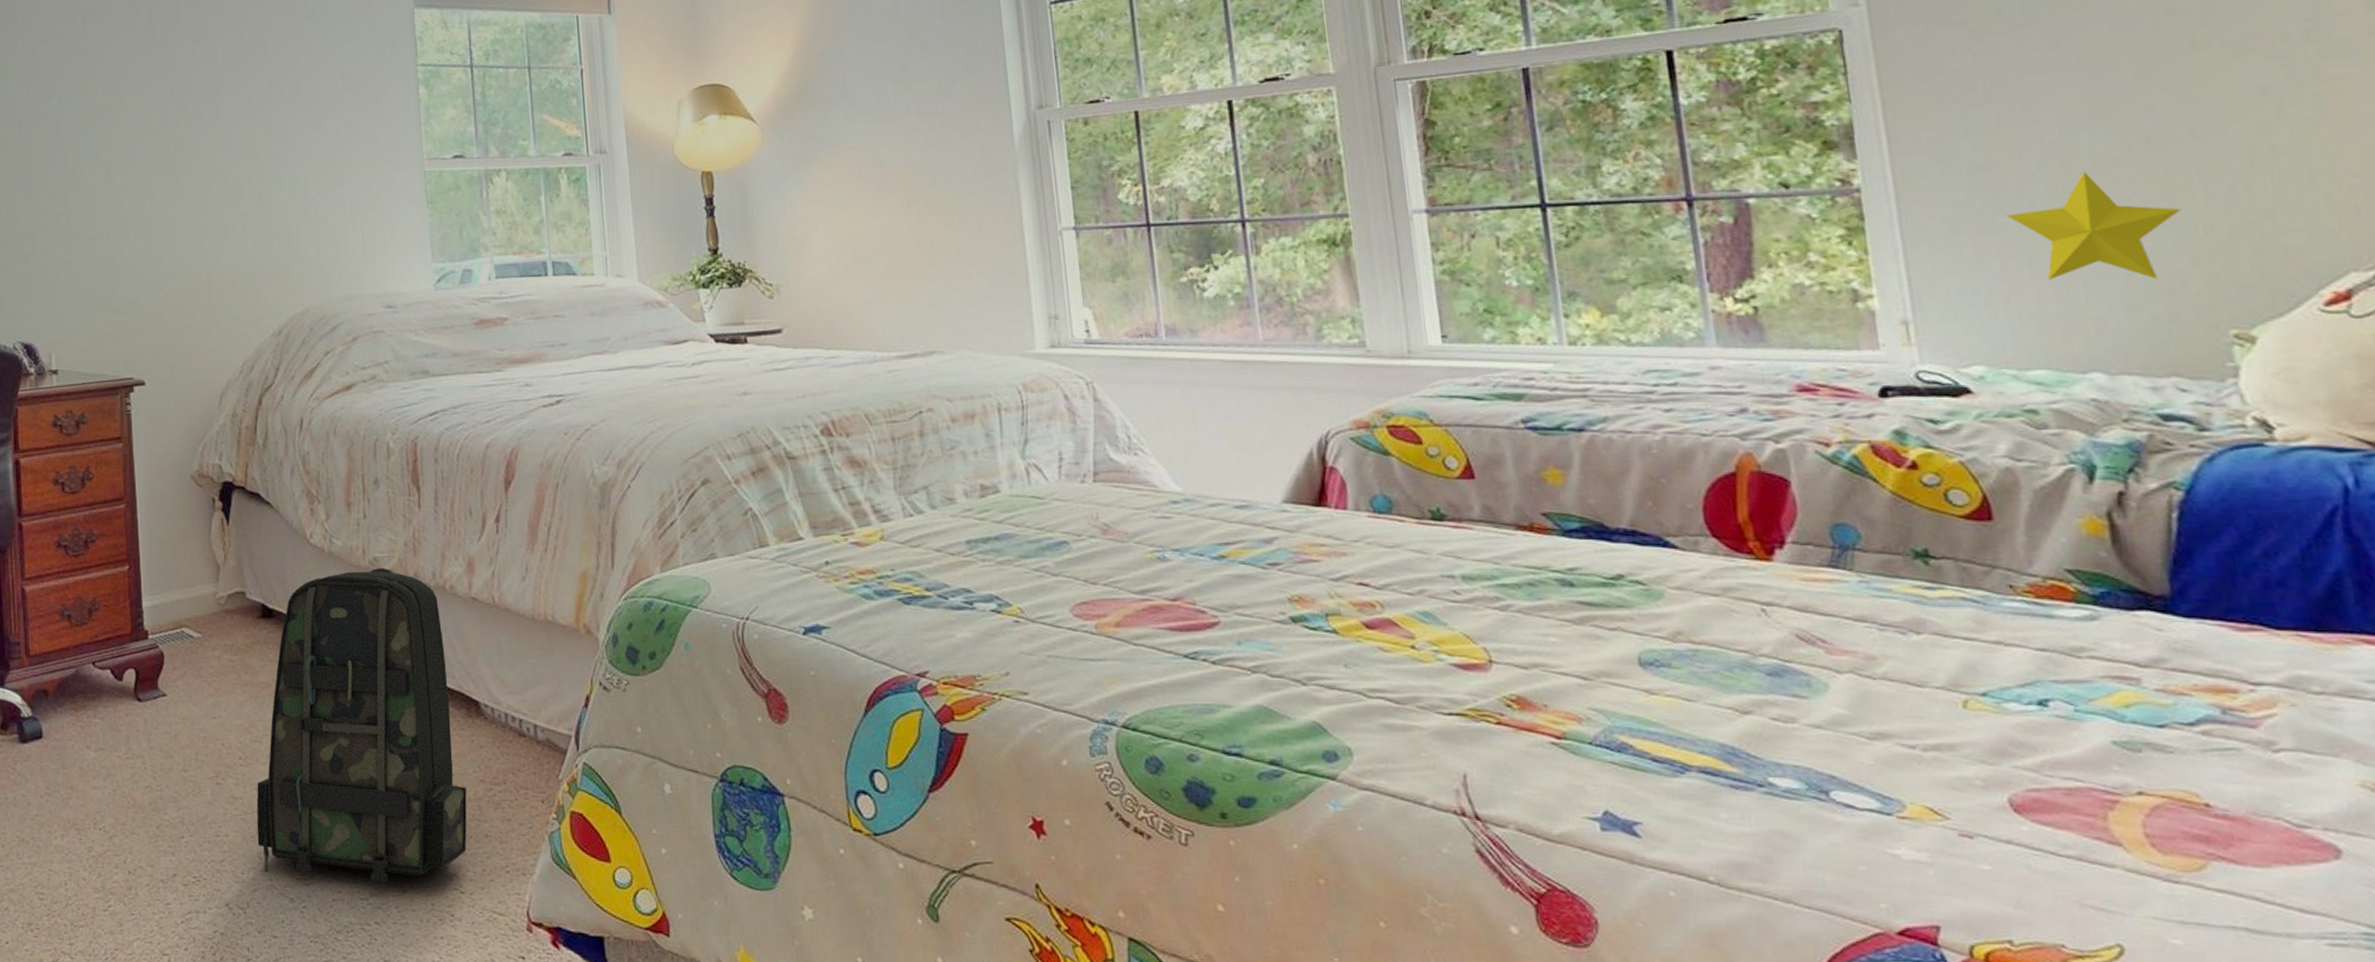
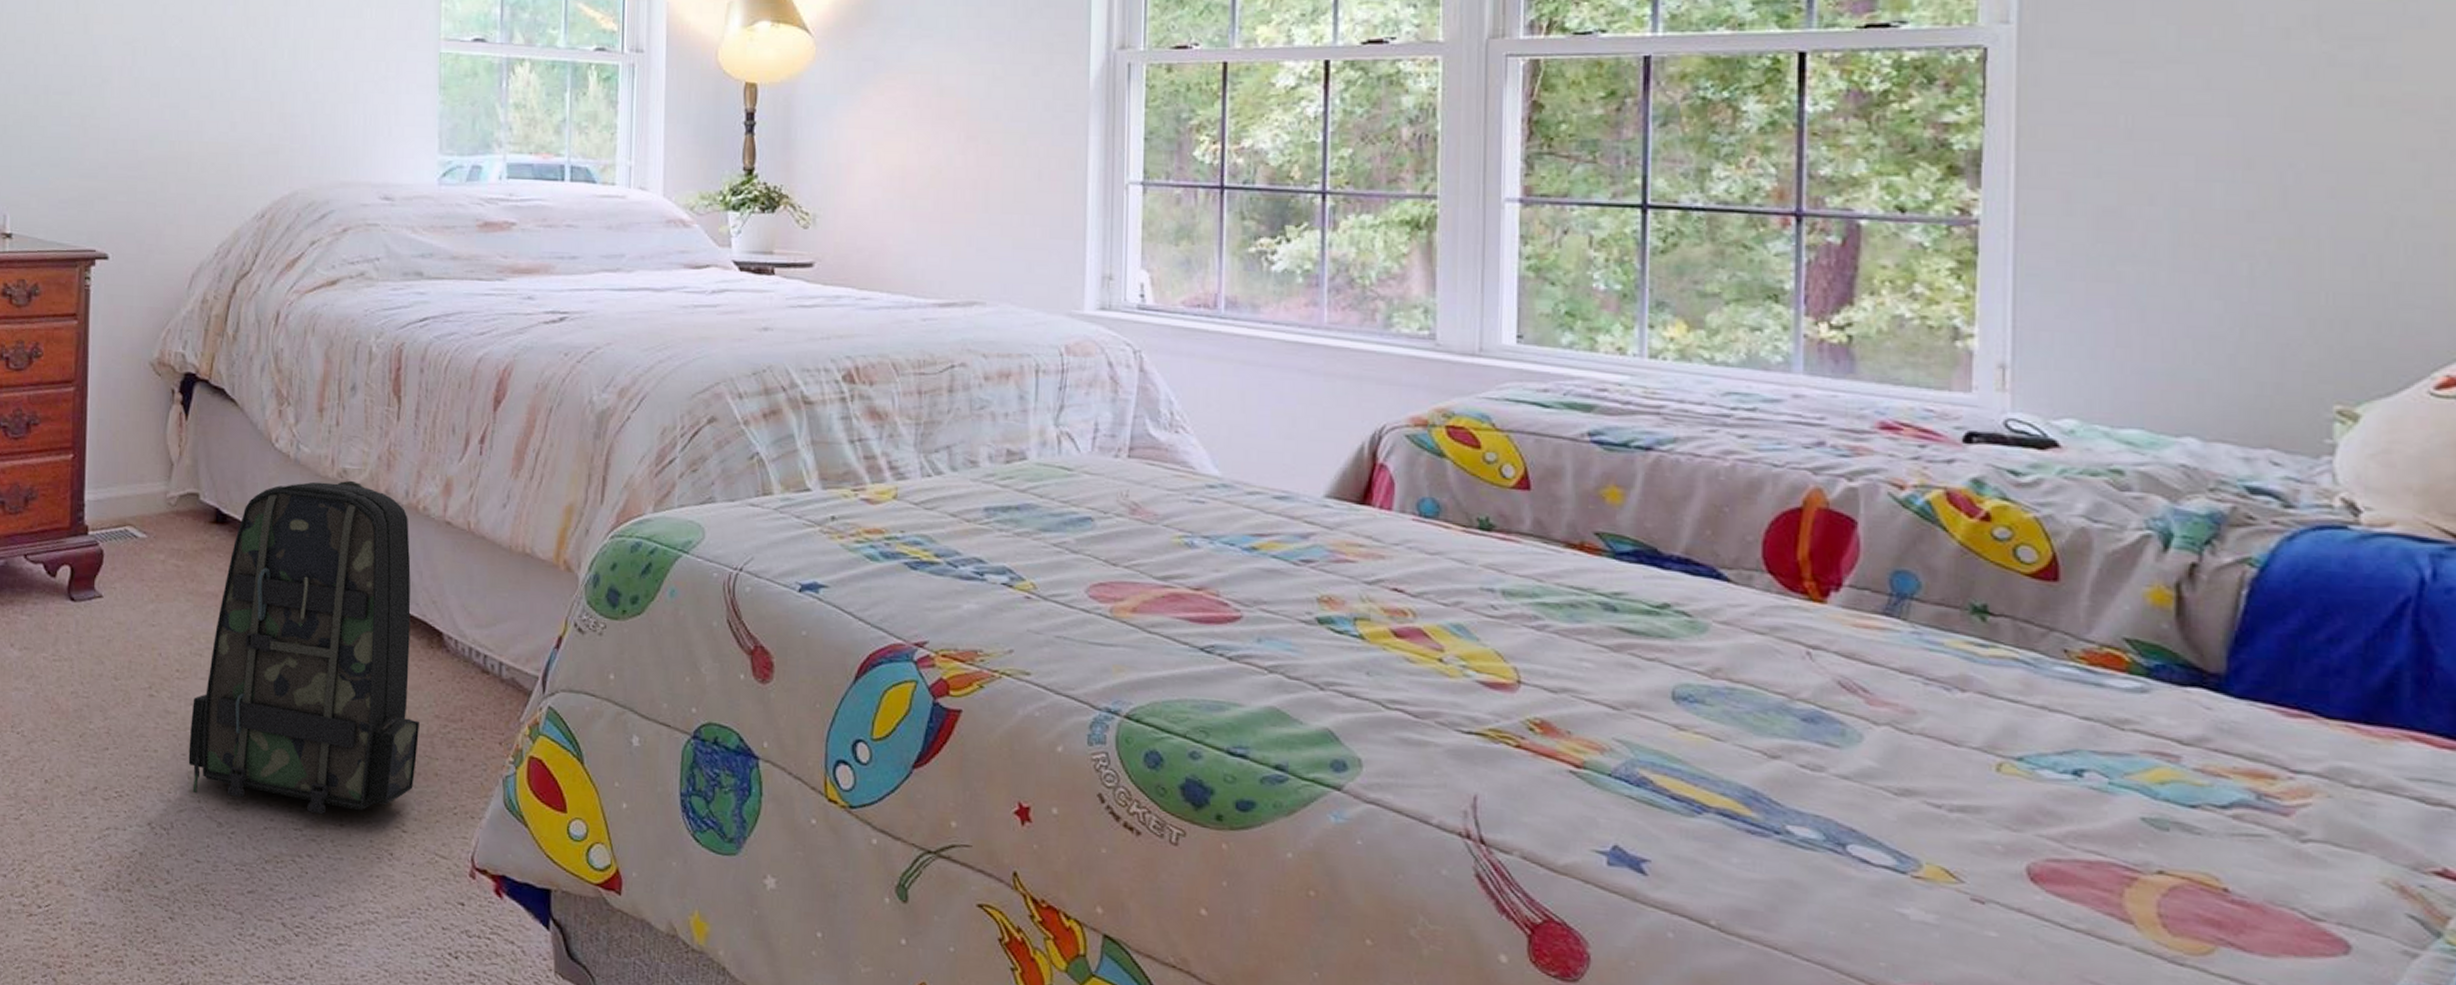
decorative star: present [2006,171,2182,280] -> none [2126,223,2307,346]

